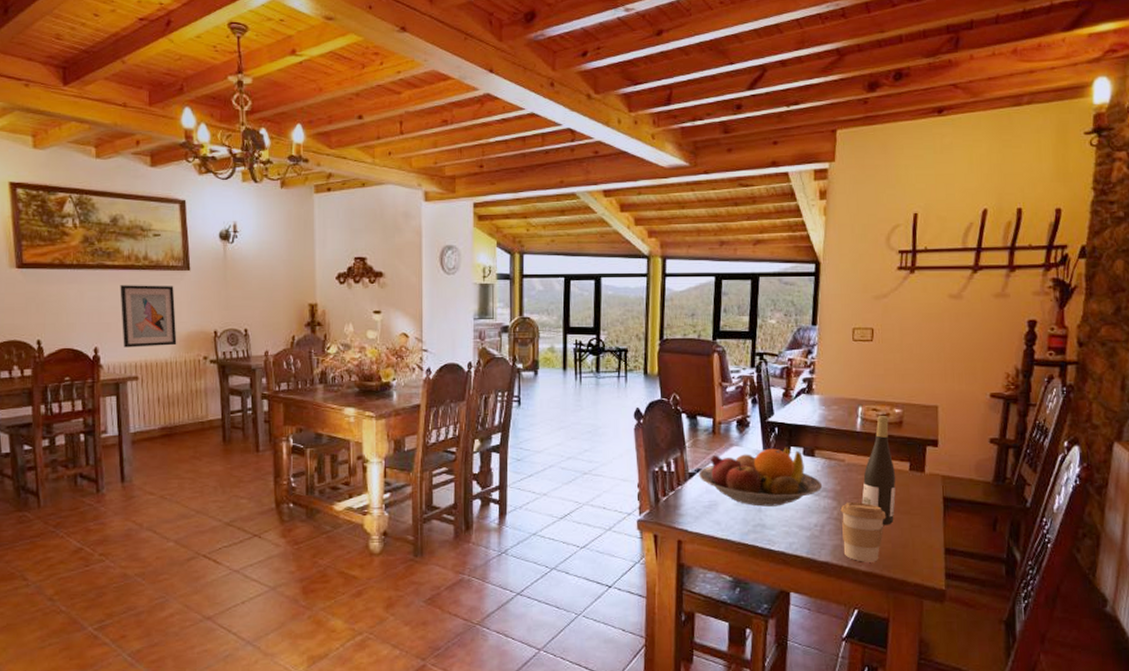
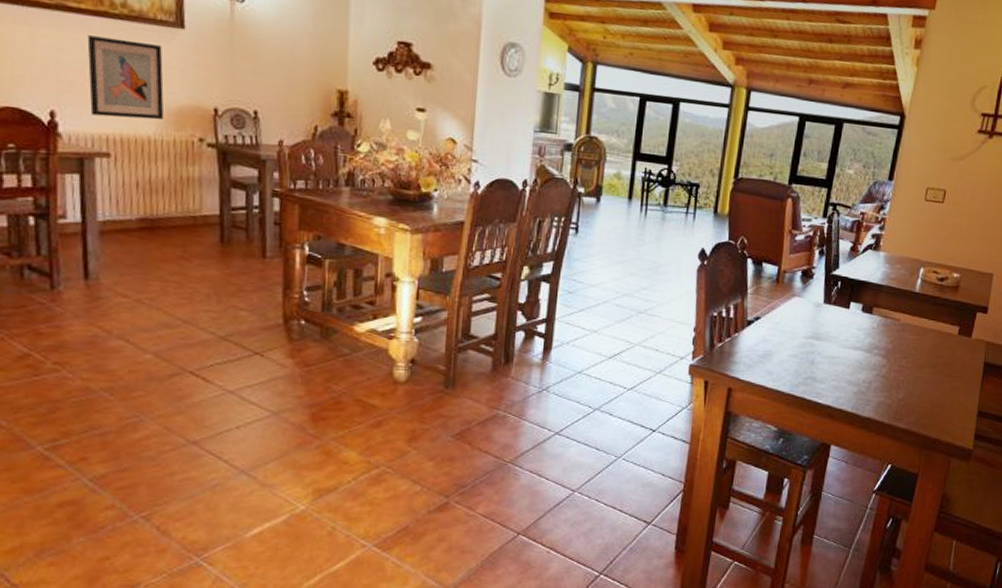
fruit bowl: present [699,447,823,507] -> none [757,302,876,361]
coffee cup: present [840,502,887,562] -> none [886,361,931,420]
wine bottle: present [862,416,896,525] -> none [910,279,947,386]

